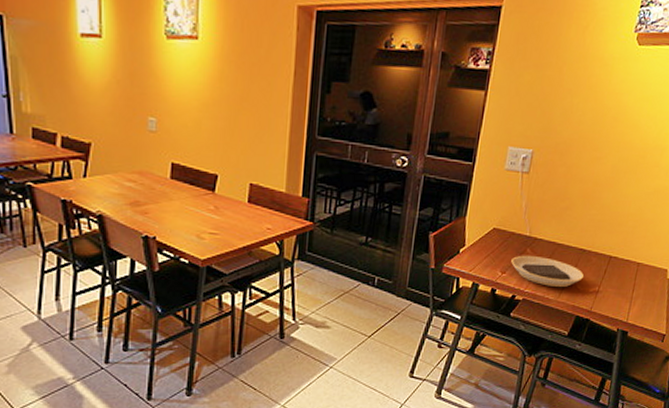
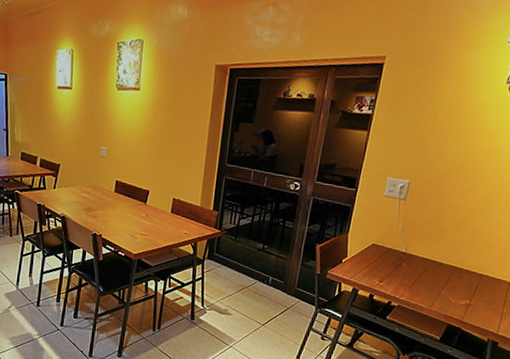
plate: present [511,255,584,287] -> none [388,268,456,298]

